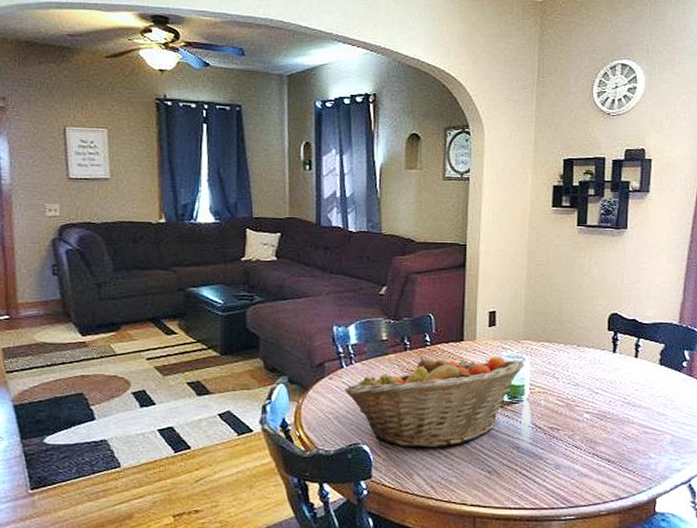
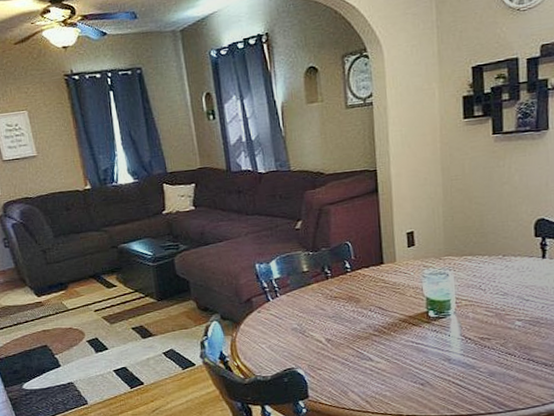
fruit basket: present [345,356,525,448] -> none [274,275,449,368]

